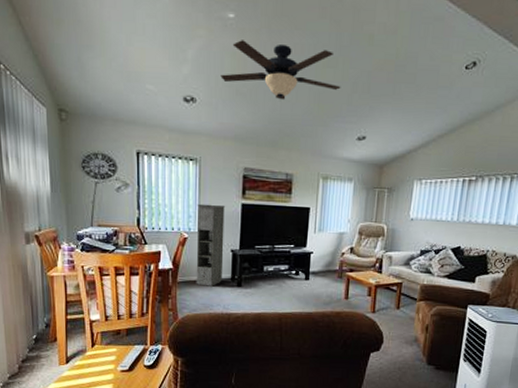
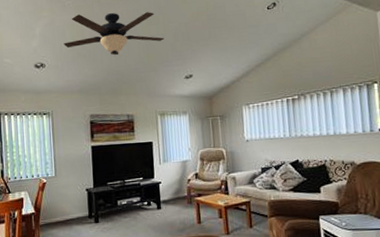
storage cabinet: present [196,203,225,287] -> none [52,149,81,226]

